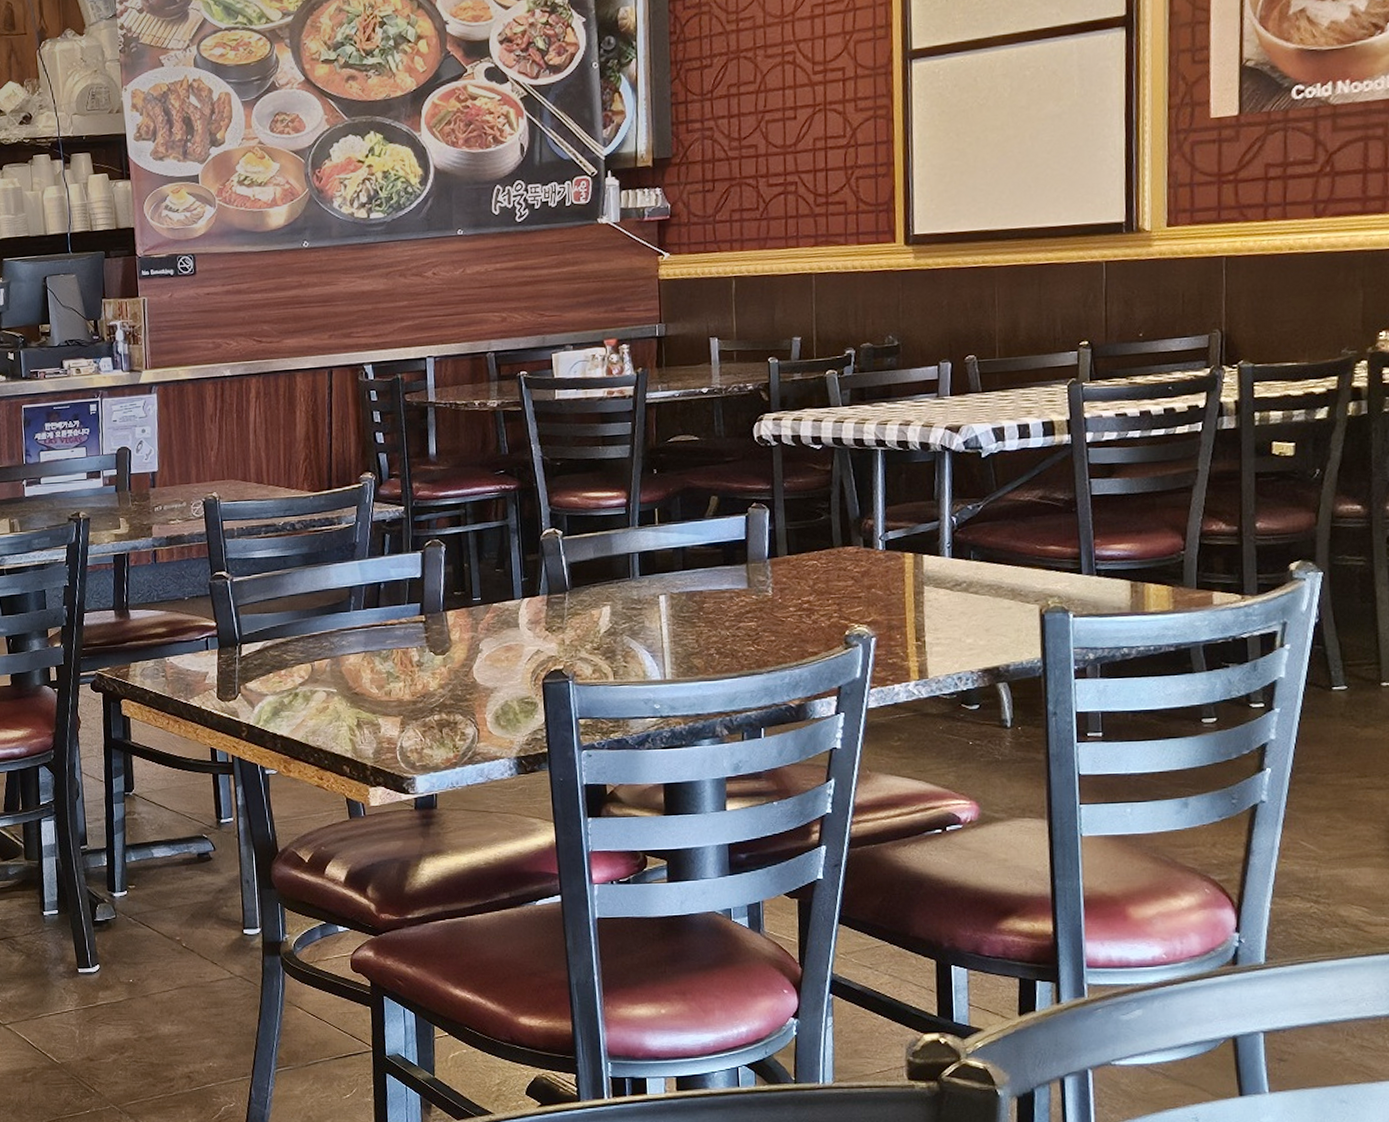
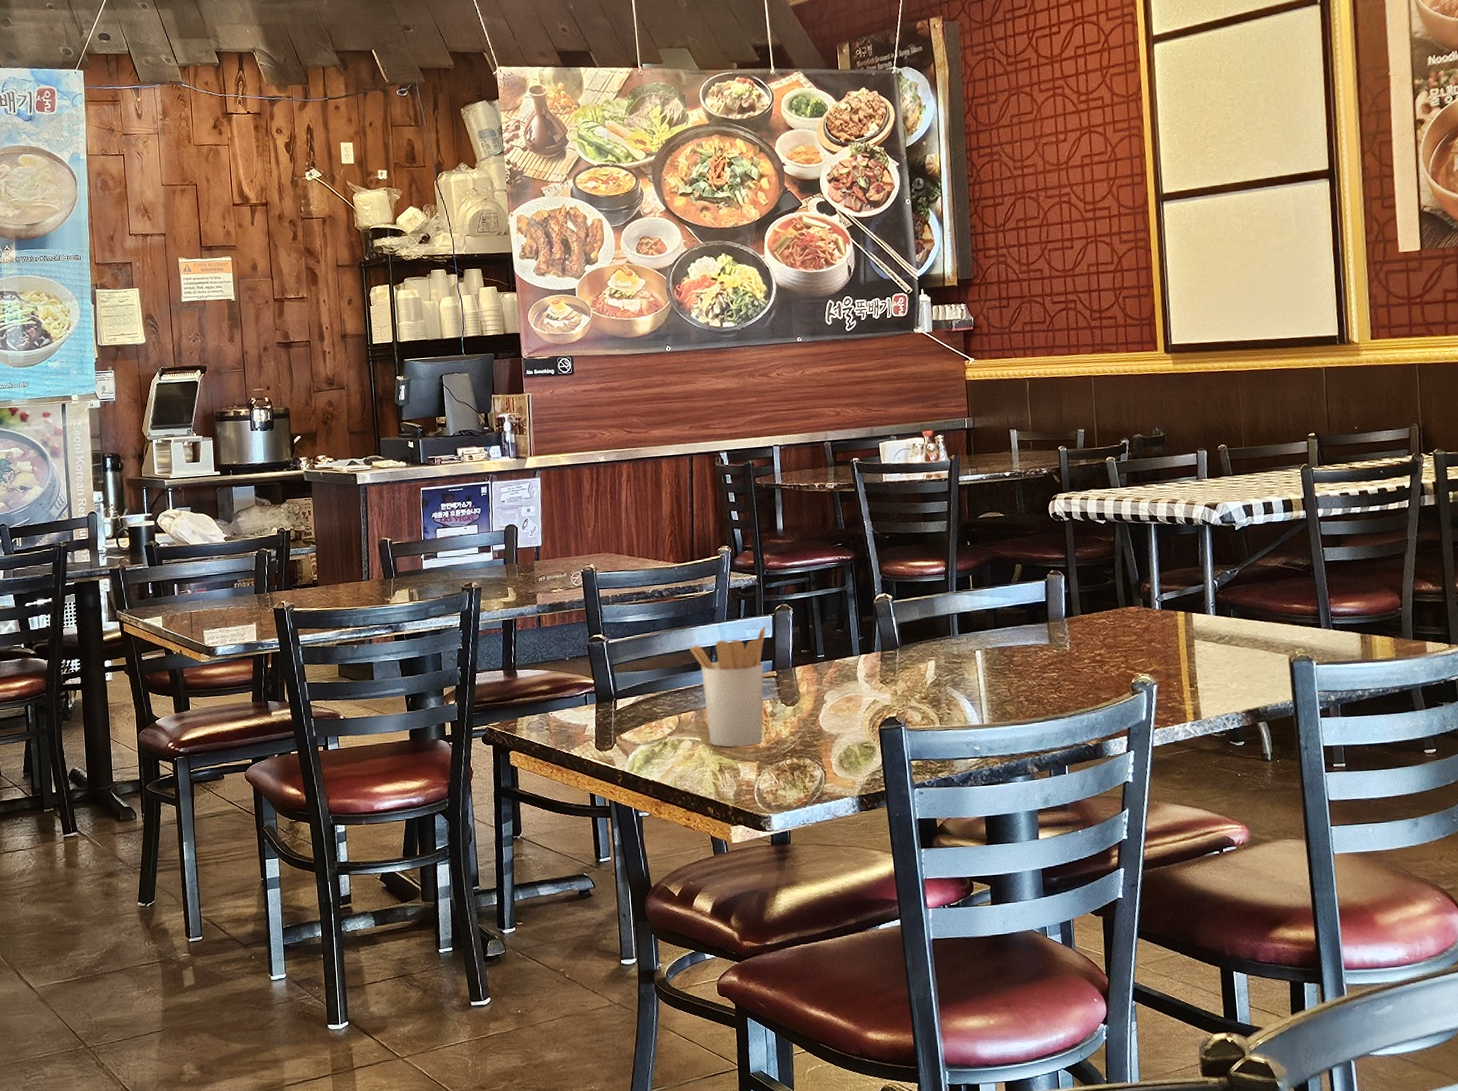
utensil holder: none [325,564,414,700] -> present [689,625,766,747]

